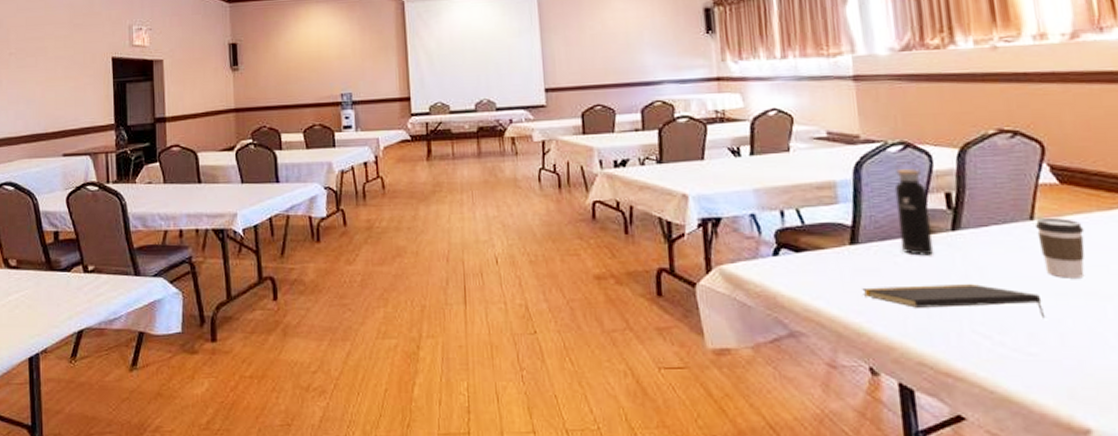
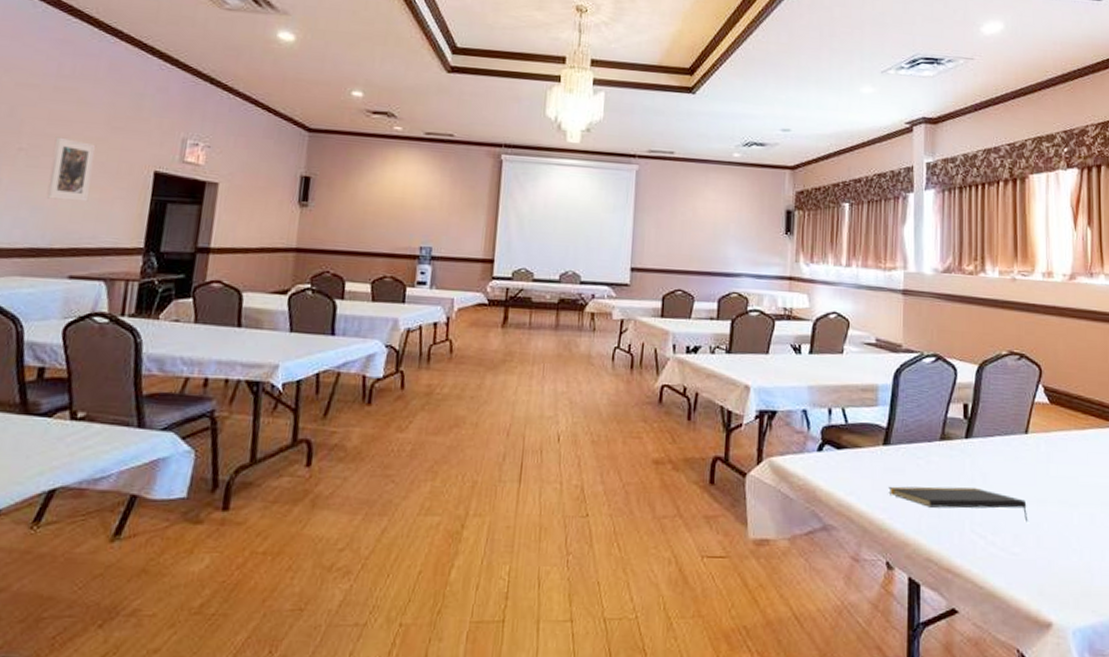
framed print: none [34,39,67,92] -> present [46,136,97,202]
water bottle: present [894,161,934,256] -> none [924,372,950,460]
coffee cup: present [1034,217,1085,278] -> none [1028,432,1064,488]

